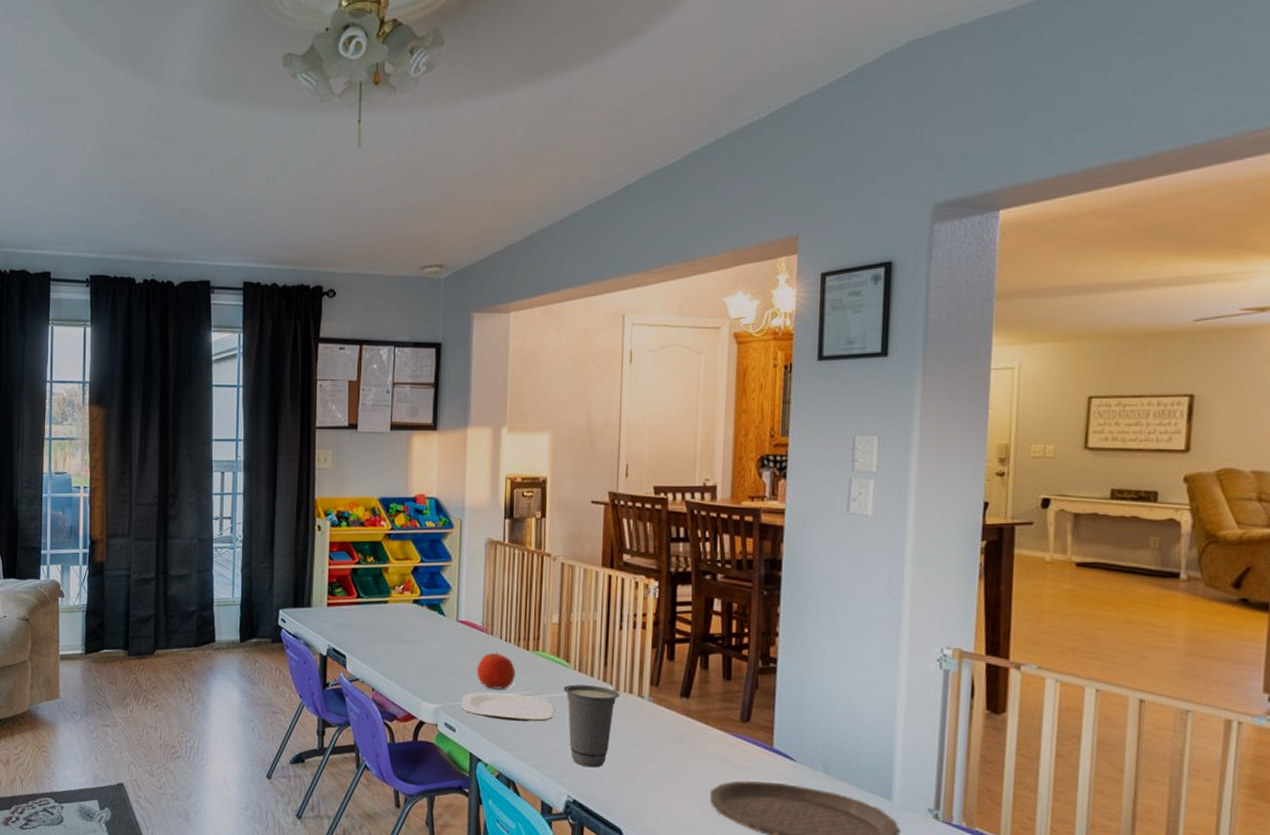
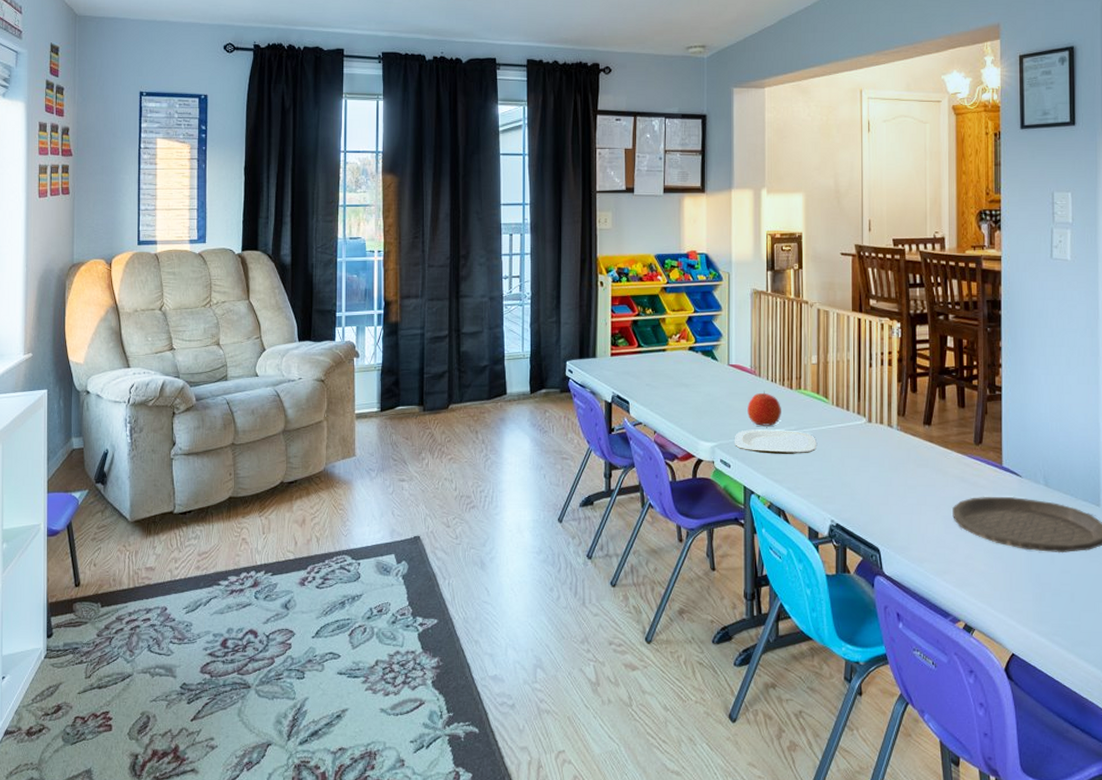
cup: present [563,684,620,768] -> none [823,418,873,493]

